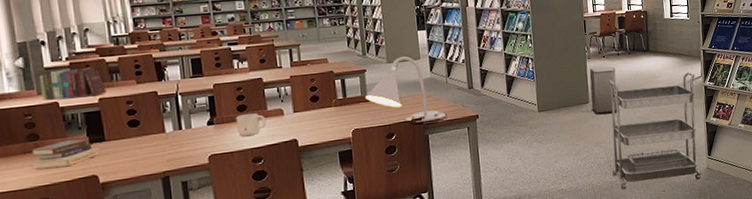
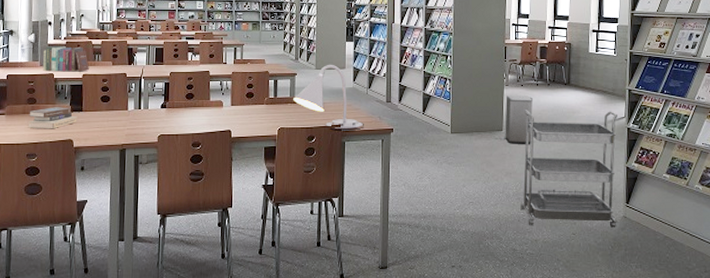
mug: present [235,113,267,136] -> none [183,101,208,121]

